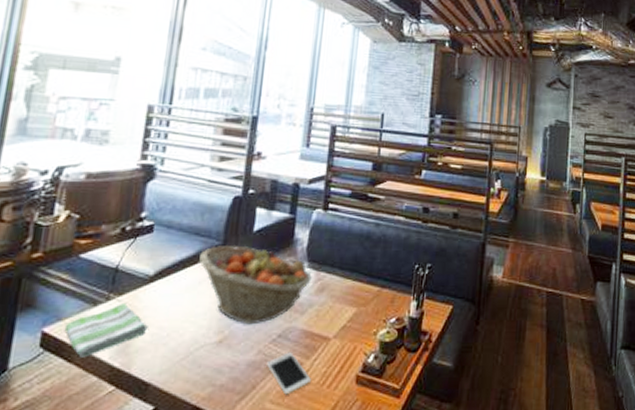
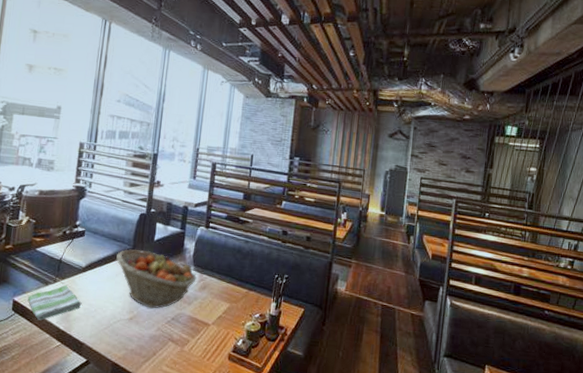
cell phone: present [267,352,311,395] -> none [164,331,195,362]

